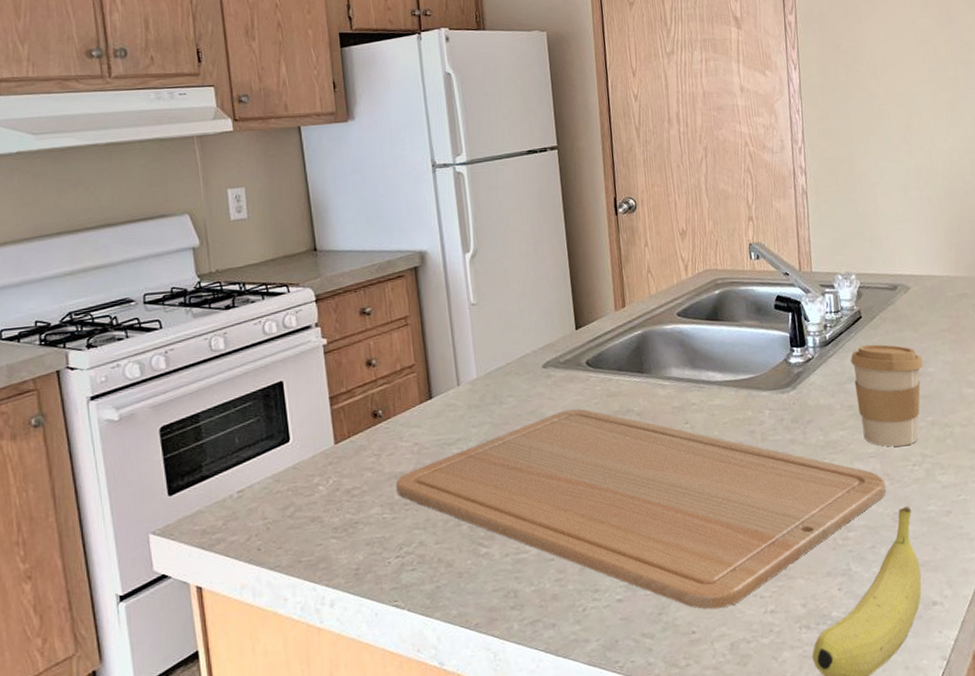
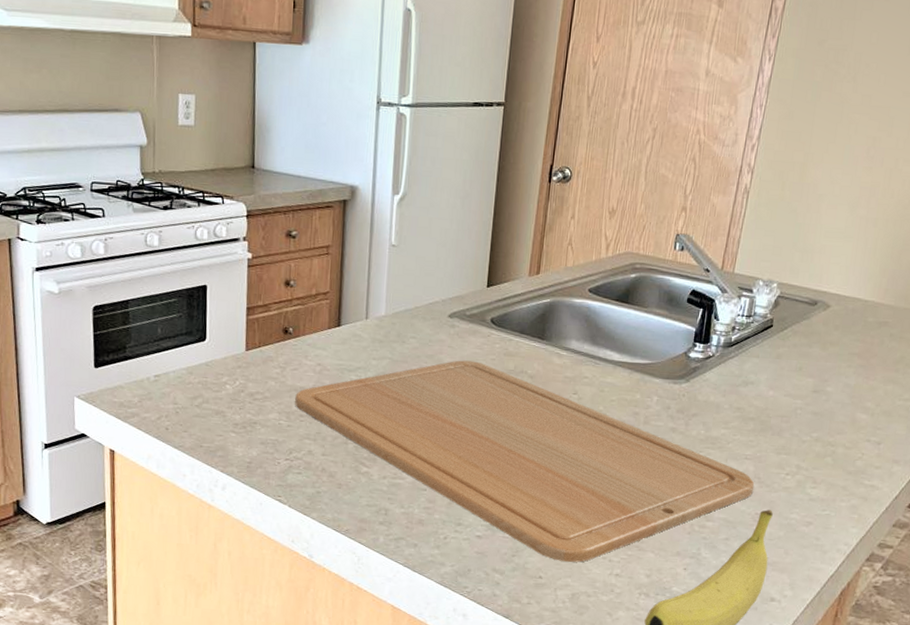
coffee cup: present [850,344,924,447] -> none [744,353,824,455]

